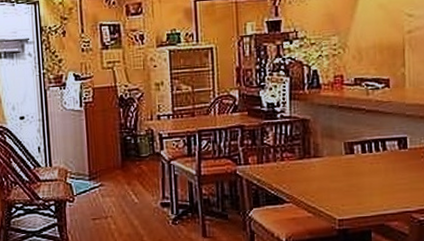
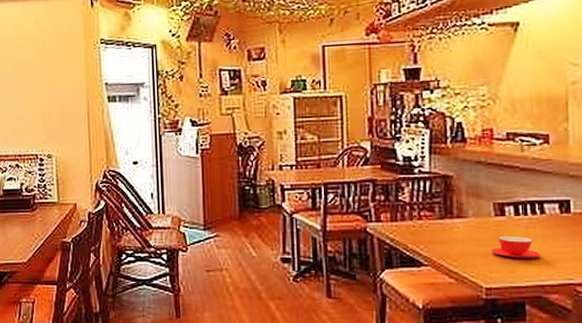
teacup: none [343,171,384,191] -> present [491,235,541,258]

